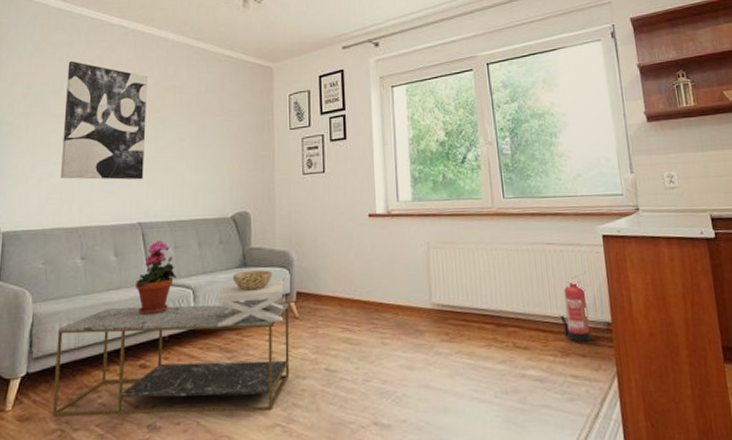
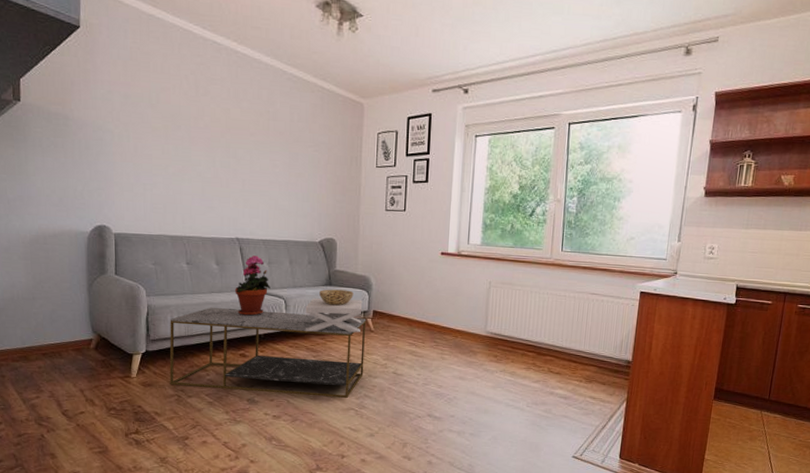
wall art: present [60,60,147,180] -> none [162,73,241,200]
fire extinguisher: present [559,271,591,343] -> none [590,319,620,374]

